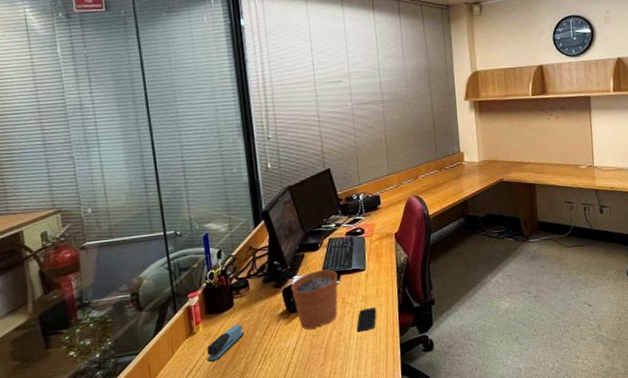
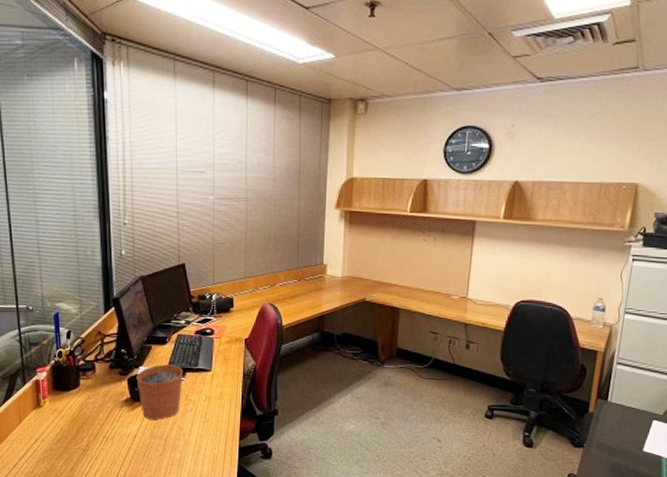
stapler: present [206,324,244,363] -> none [52,405,88,436]
smartphone: present [356,307,377,332] -> none [197,408,219,430]

